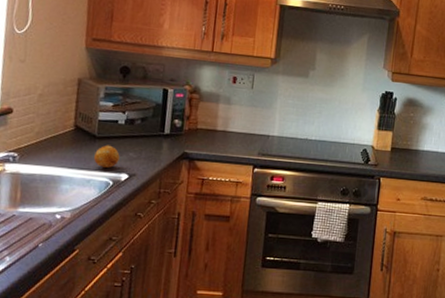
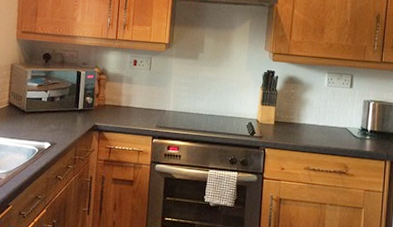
fruit: present [94,145,120,169] -> none [23,118,43,138]

